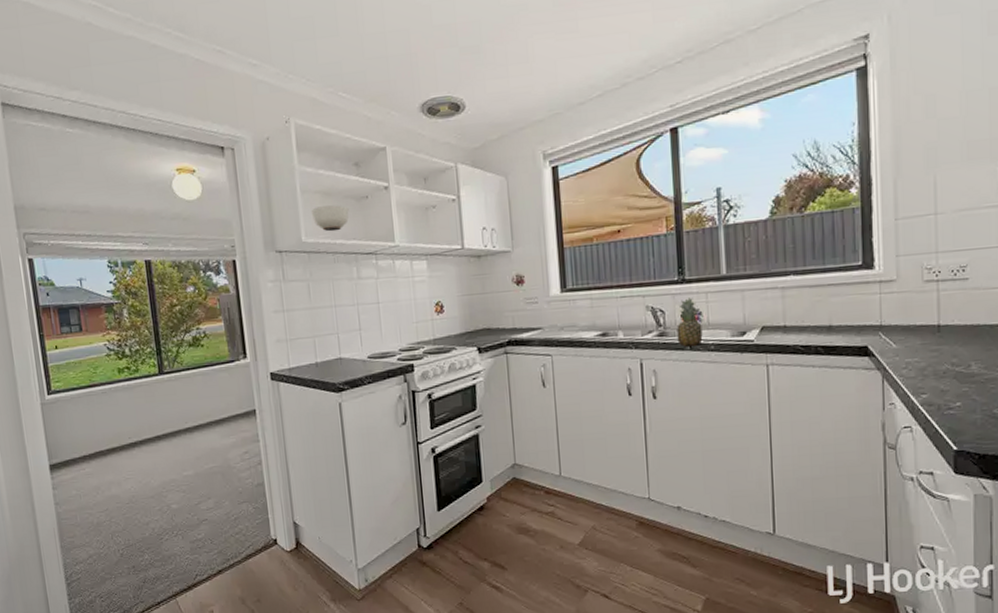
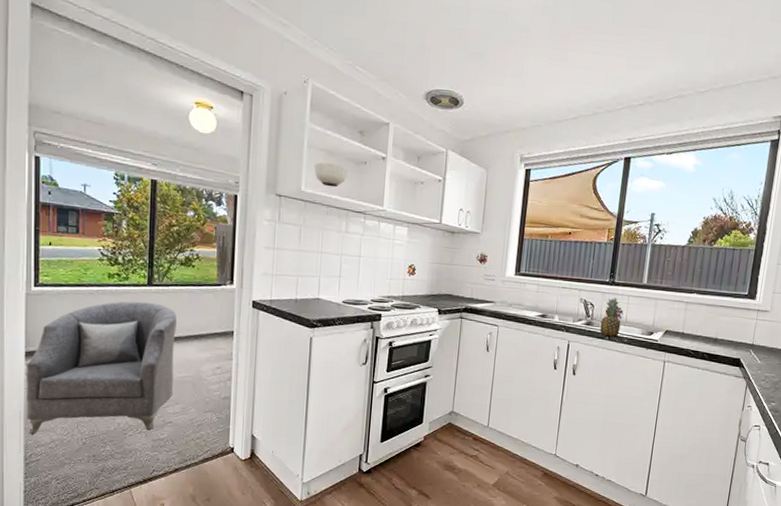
armchair: none [53,392,204,553] -> present [26,301,178,435]

